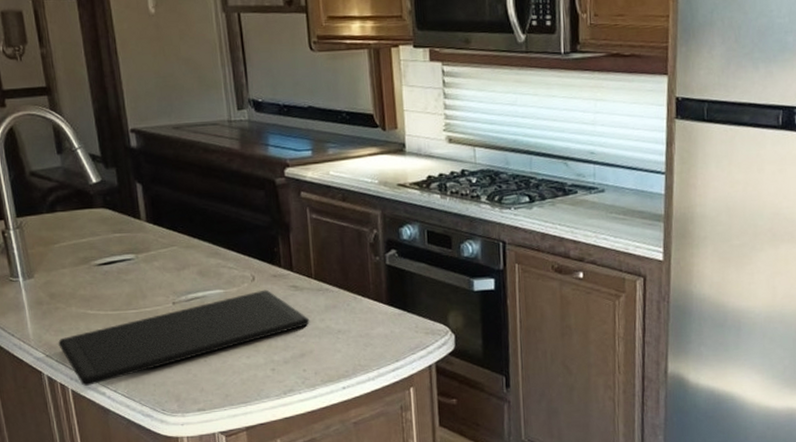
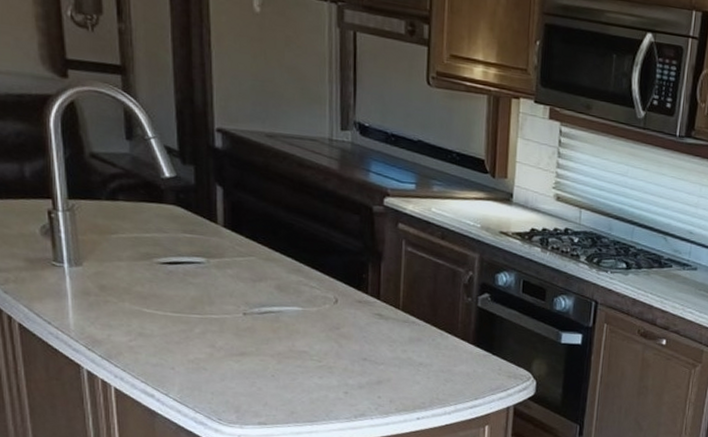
cutting board: present [58,289,310,386] -> none [104,313,392,386]

